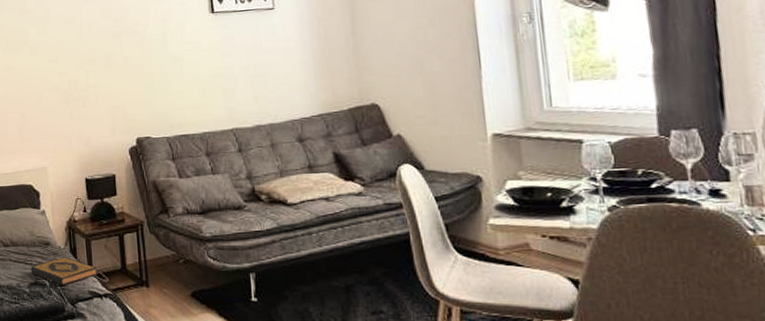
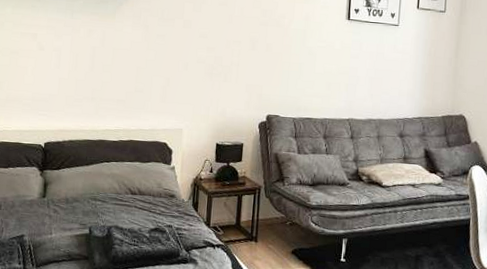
hardback book: present [31,257,97,286] -> none [153,209,214,234]

